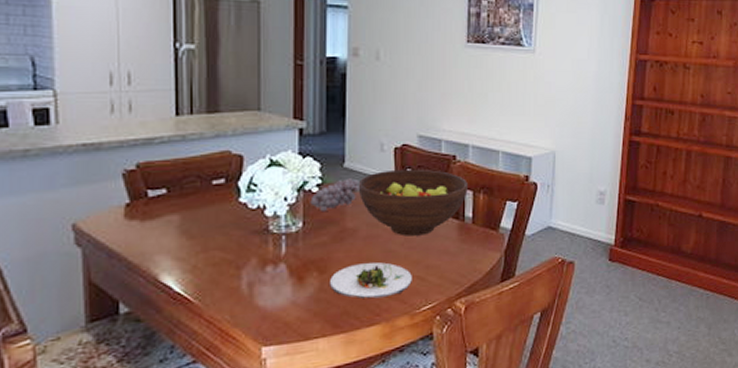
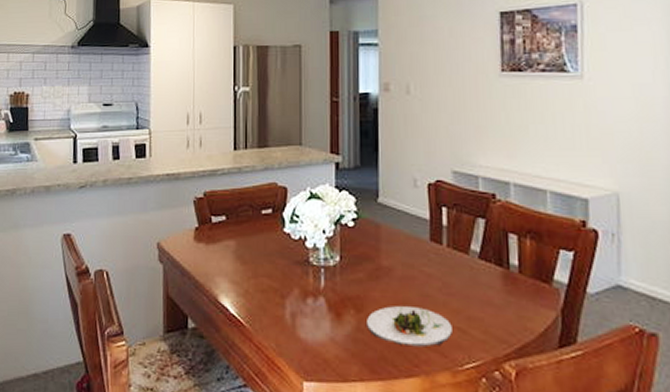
fruit: present [310,178,359,212] -> none [346,214,394,248]
fruit bowl: present [358,169,468,236] -> none [392,207,511,282]

